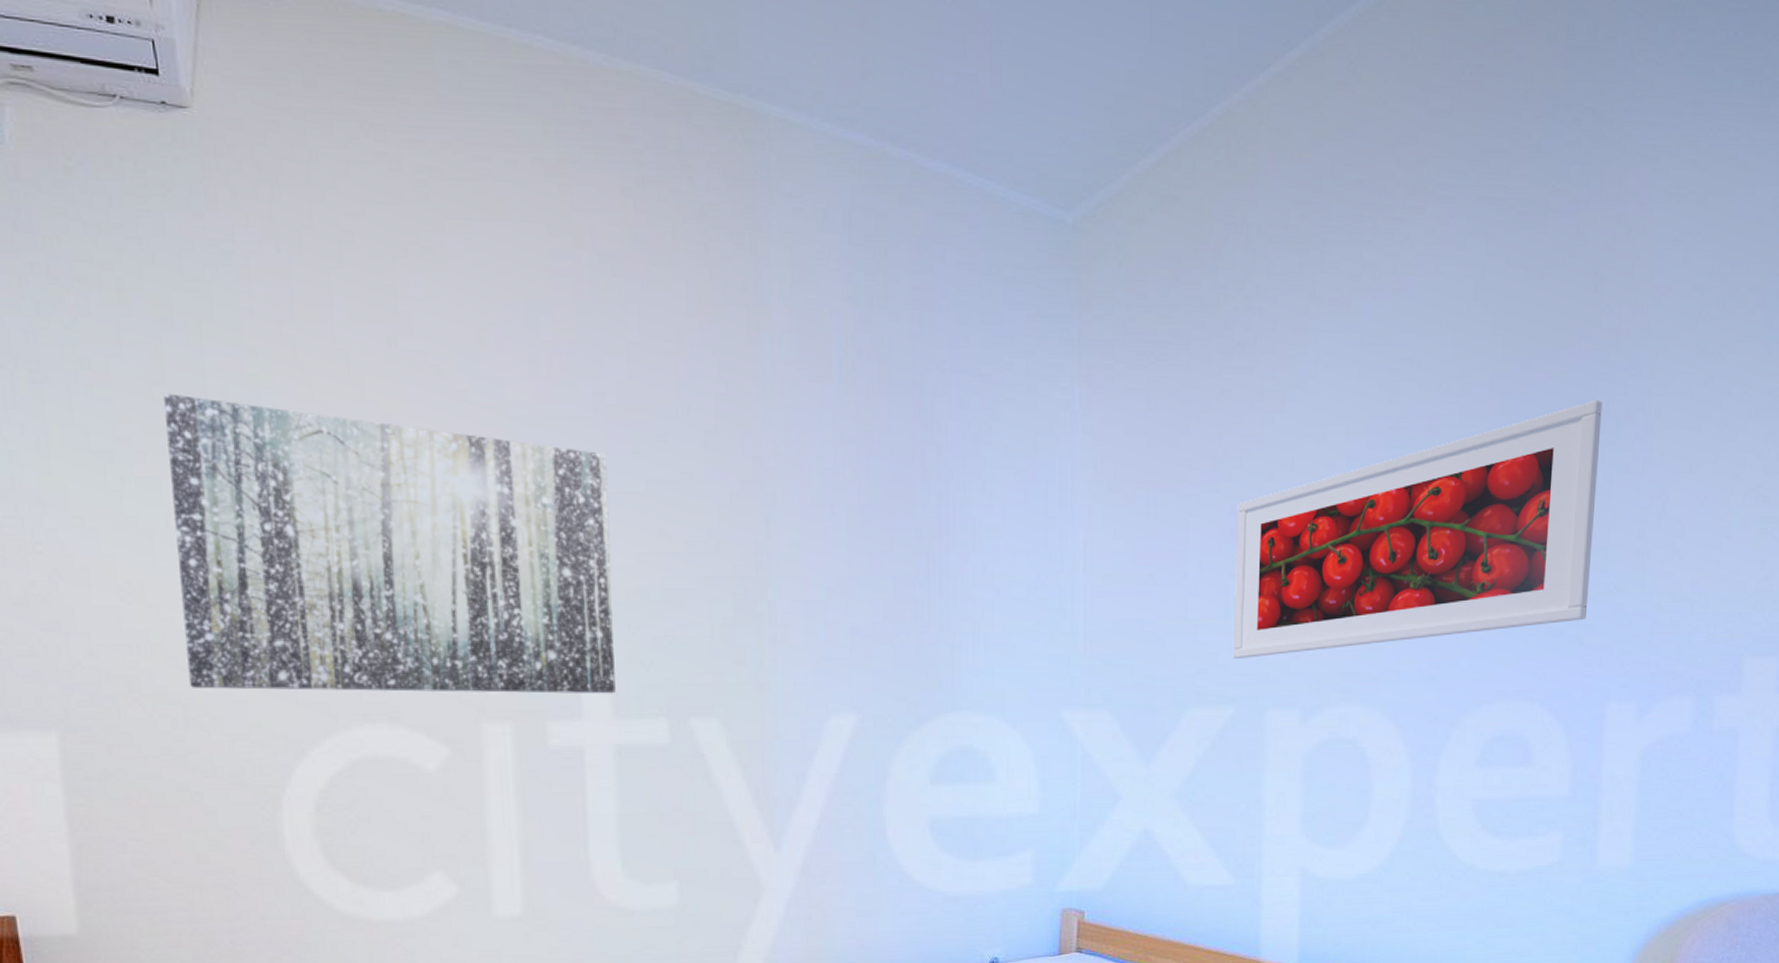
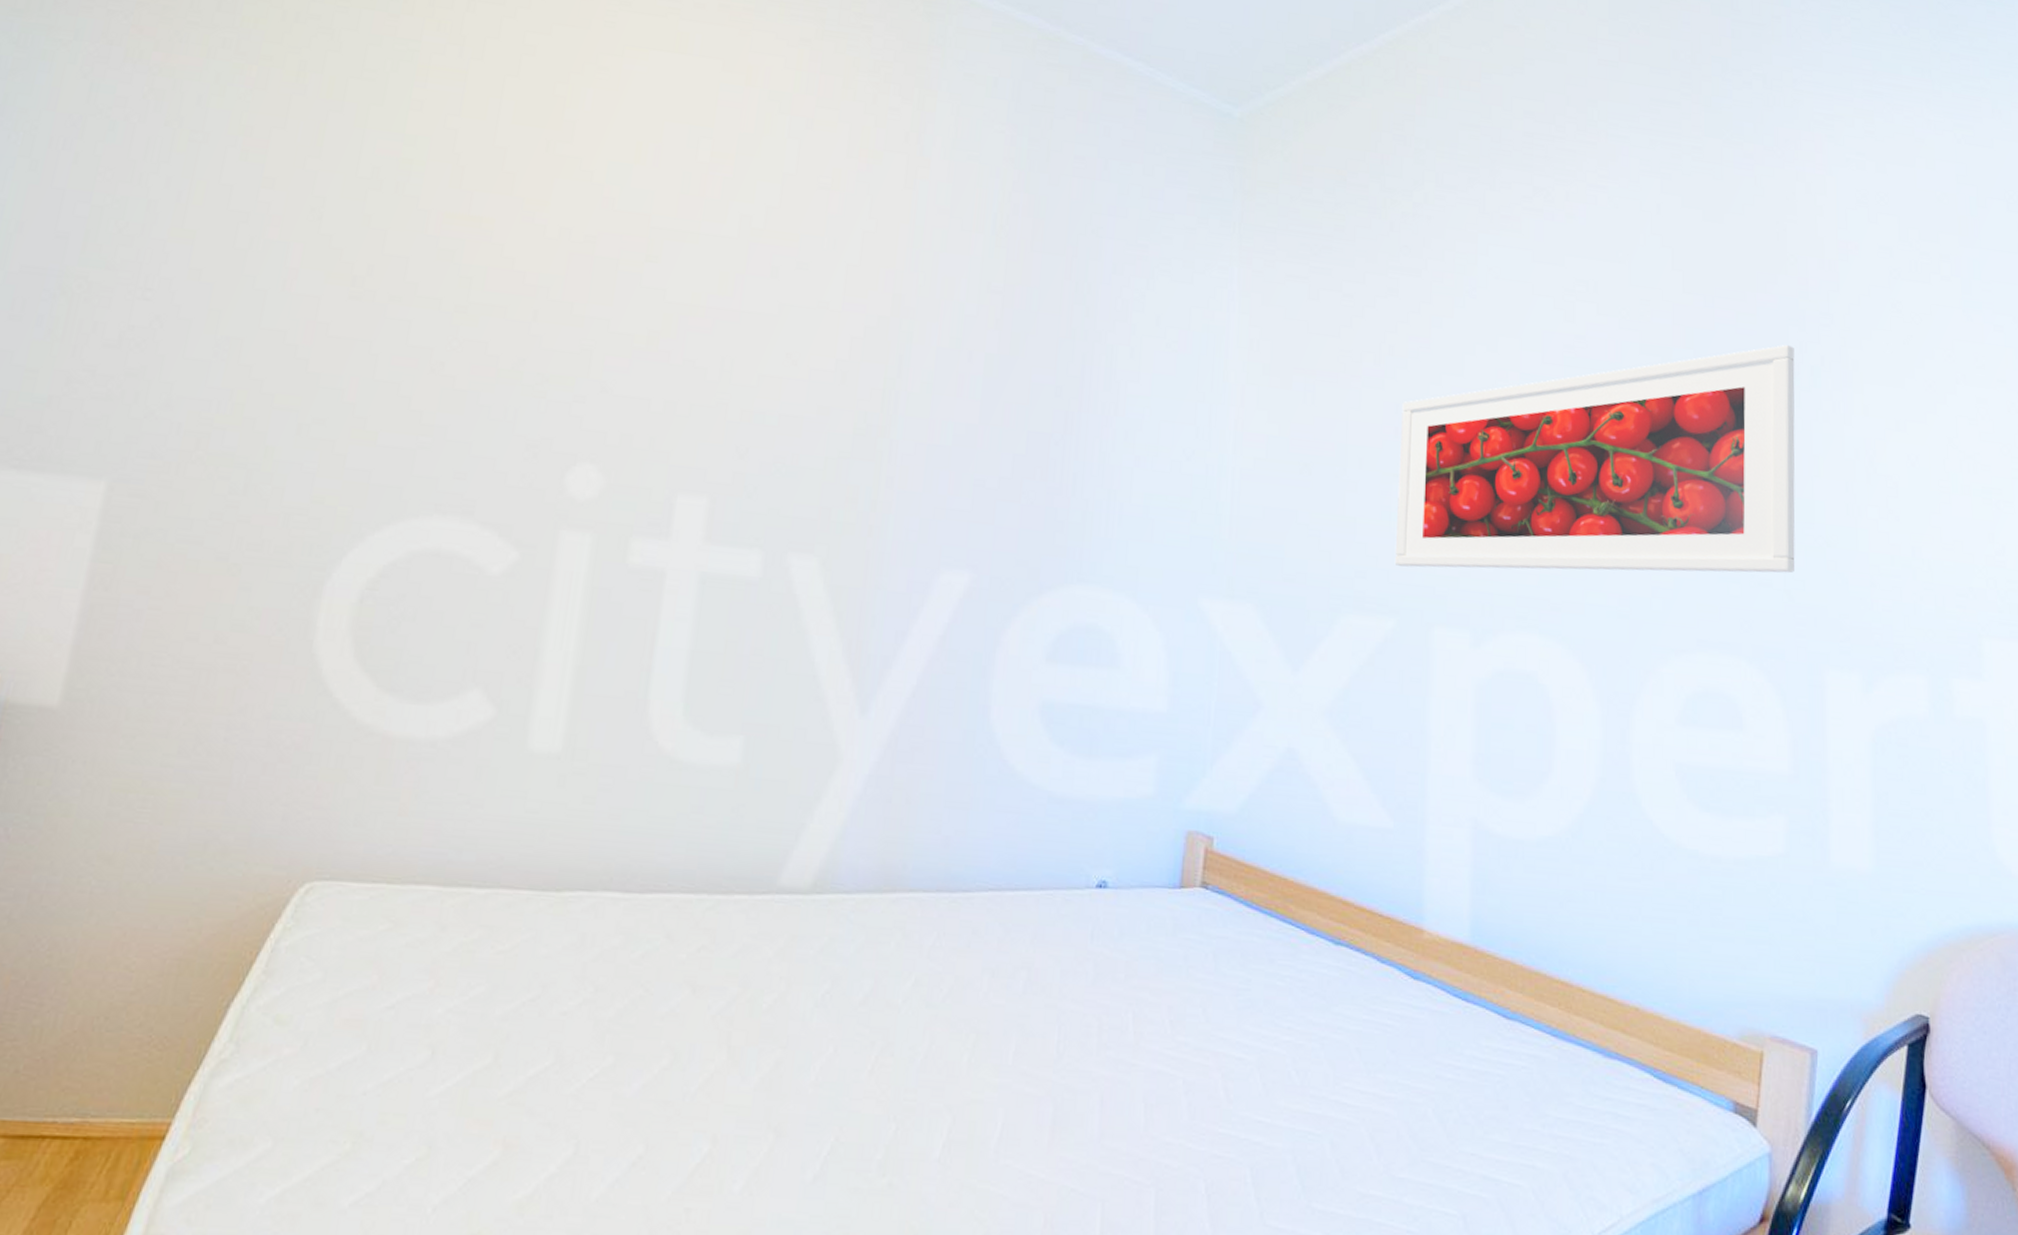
wall art: present [163,393,616,694] -> none [261,166,744,517]

